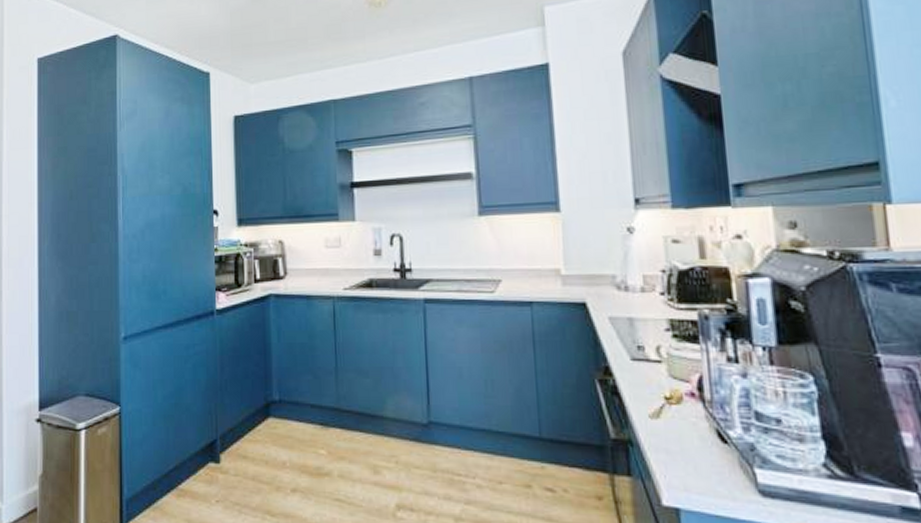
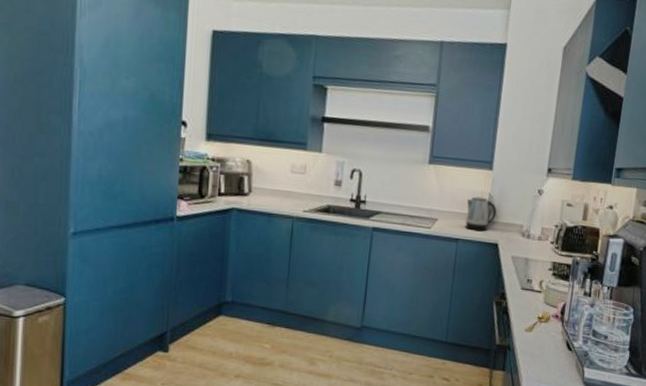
kettle: none [535,246,576,290] -> present [465,196,497,232]

